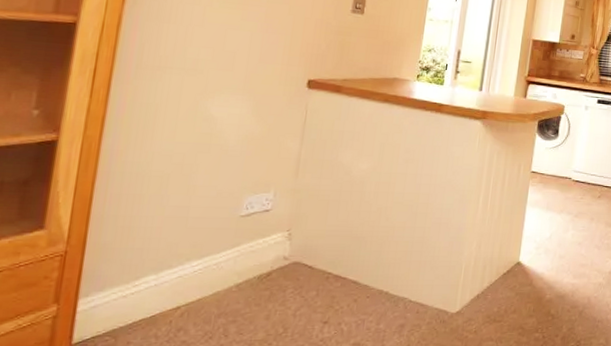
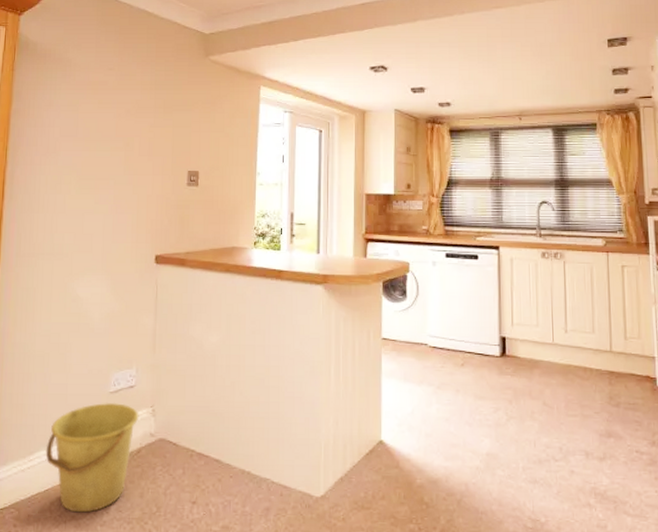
bucket: none [155,226,273,338] -> present [45,403,139,513]

